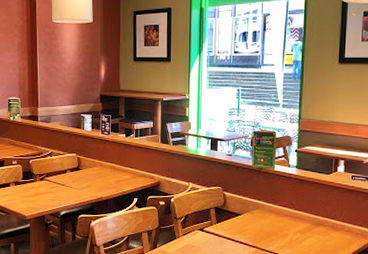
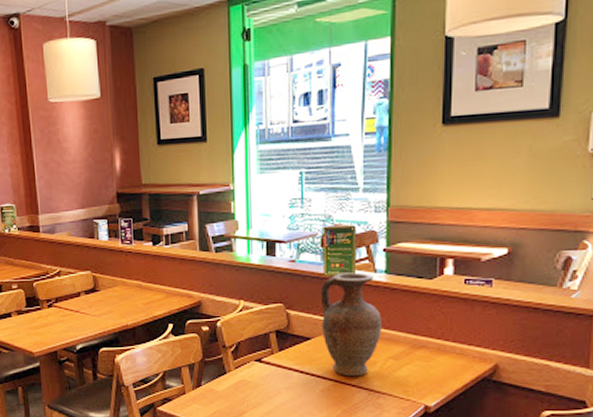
vase: none [249,166,293,245] -> present [320,272,381,377]

